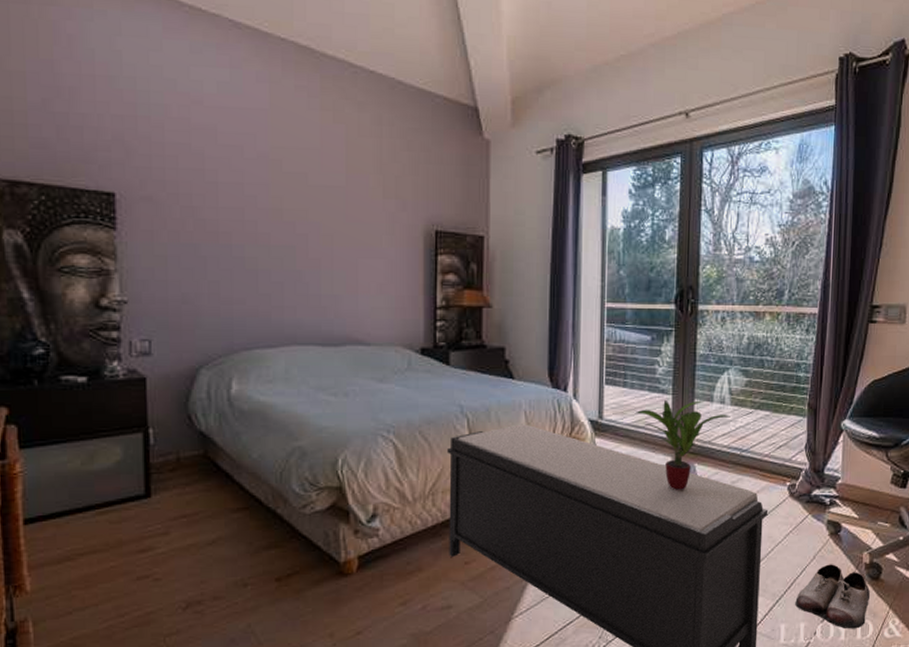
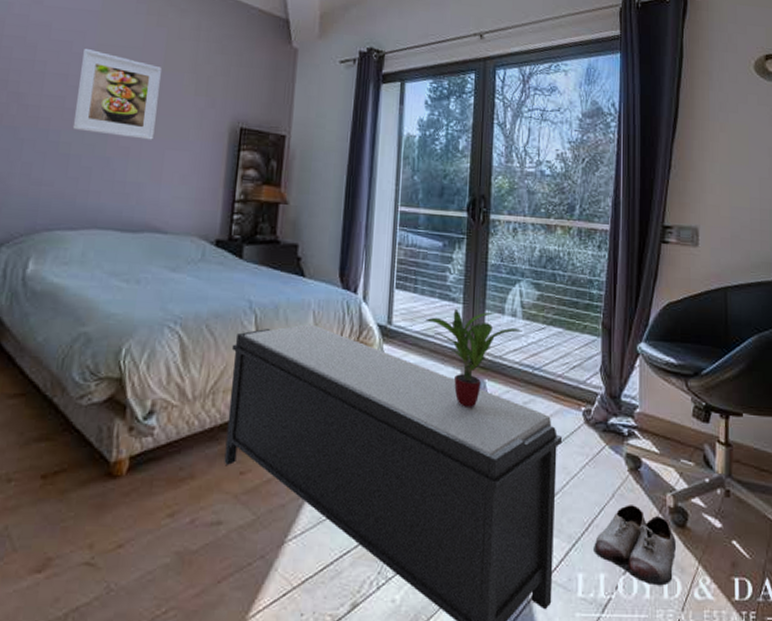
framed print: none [255,153,344,250] -> present [72,49,161,140]

